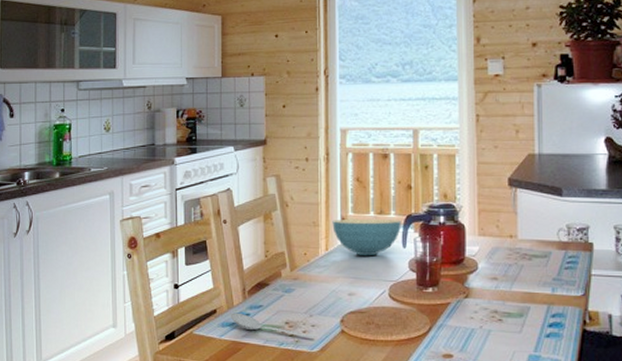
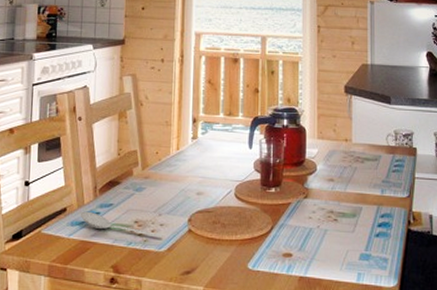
cereal bowl: present [332,218,401,255] -> none [184,119,248,155]

